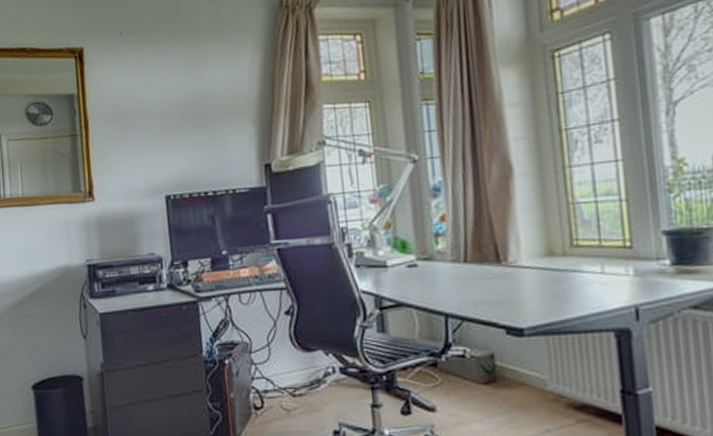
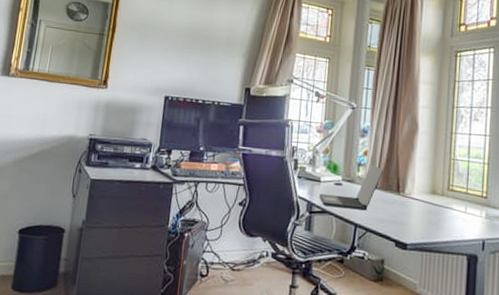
laptop: none [388,231,474,298] -> present [319,164,384,211]

